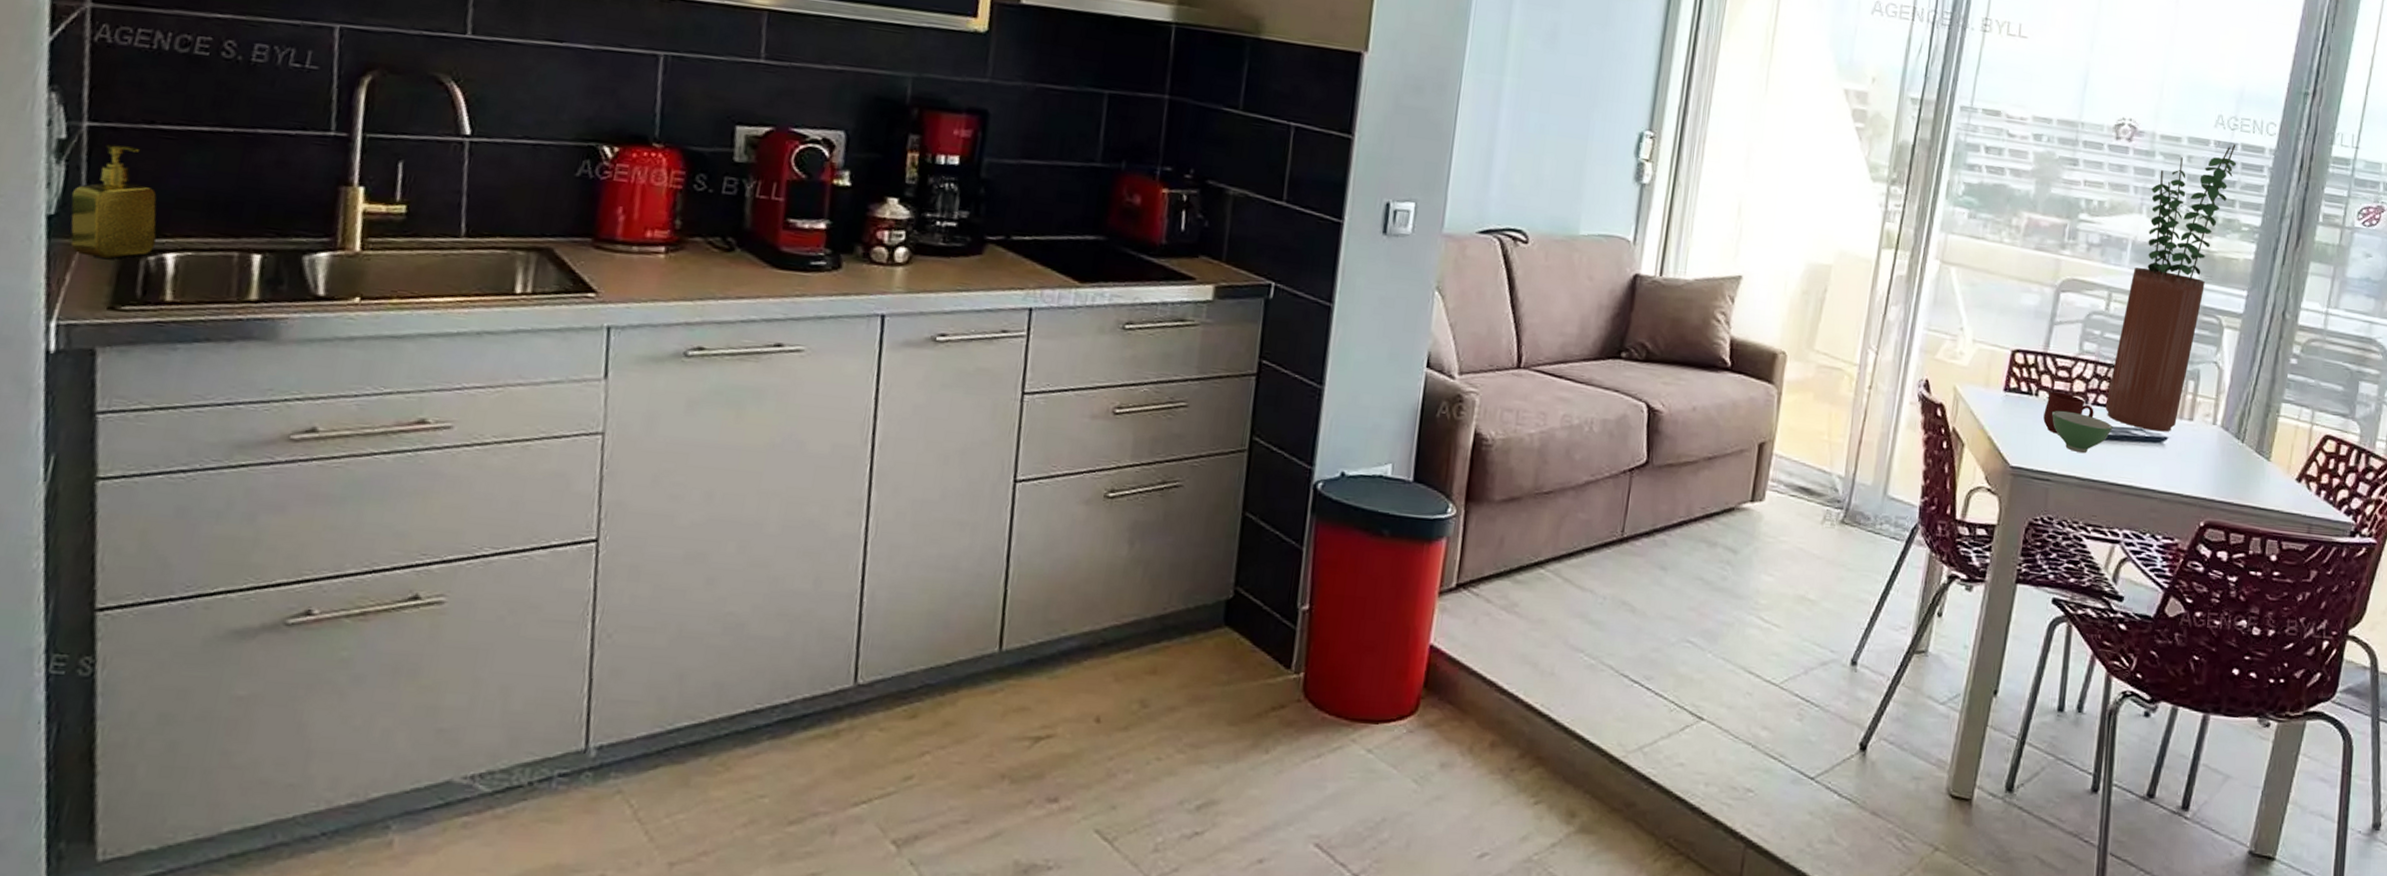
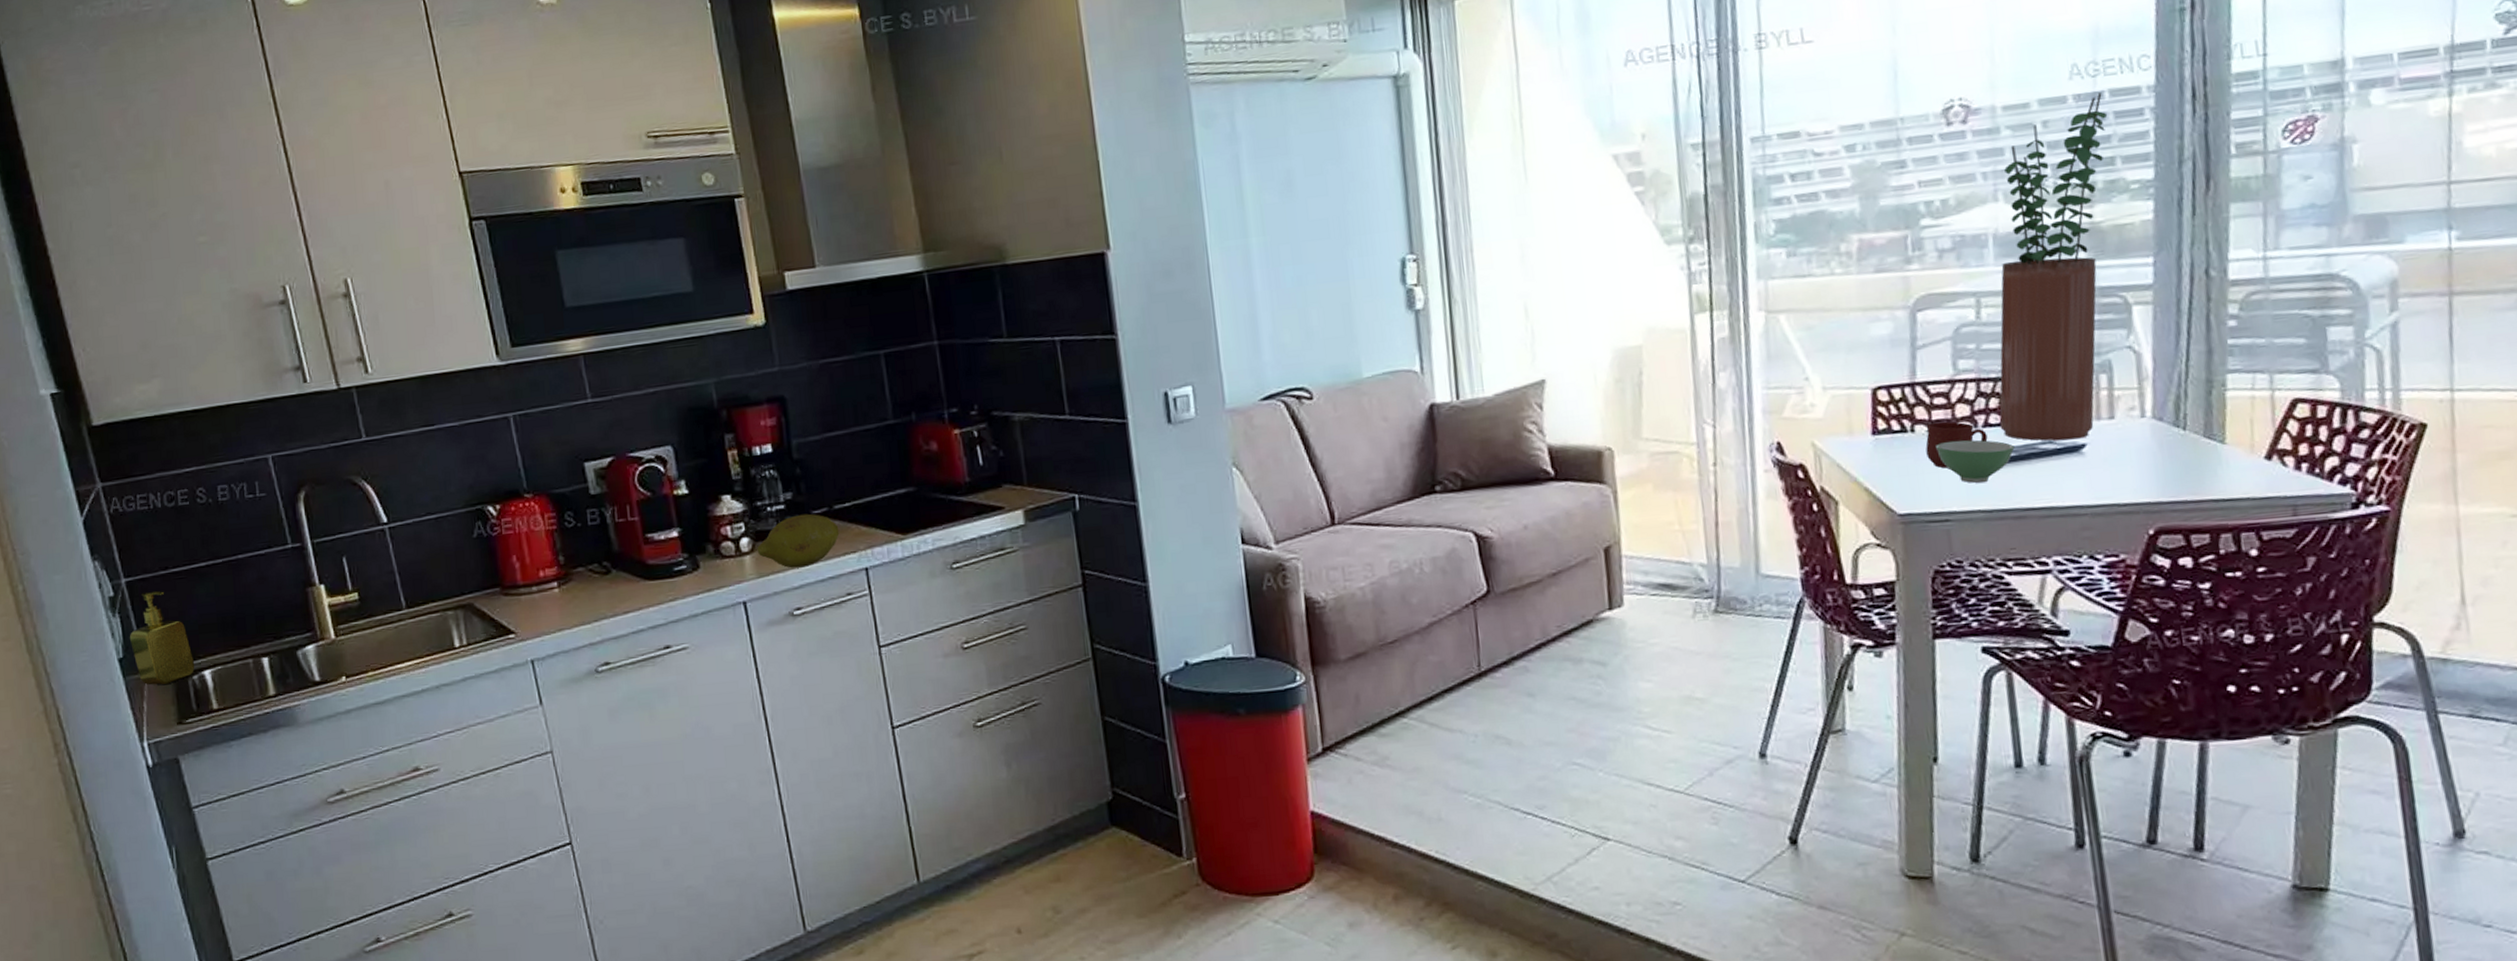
fruit: none [912,236,1012,293] -> present [757,513,840,568]

